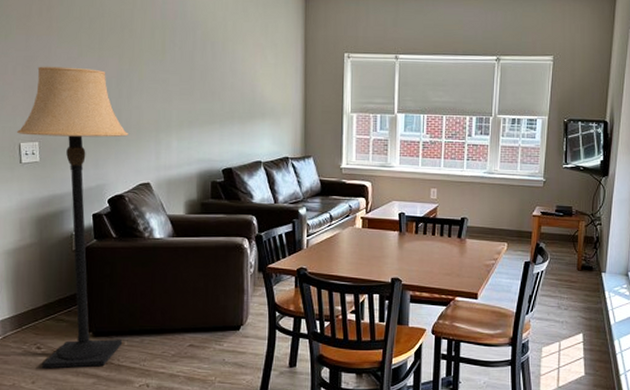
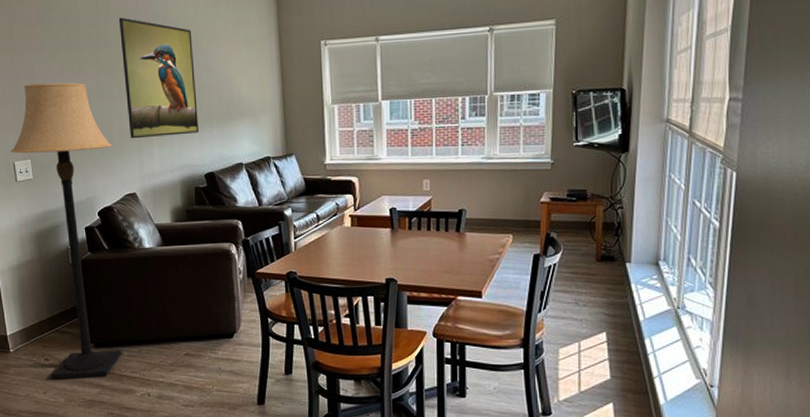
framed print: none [145,10,220,130] -> present [118,17,200,139]

